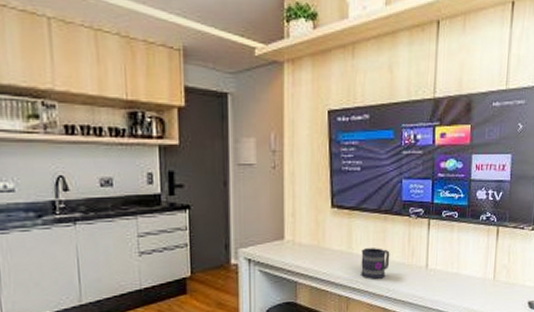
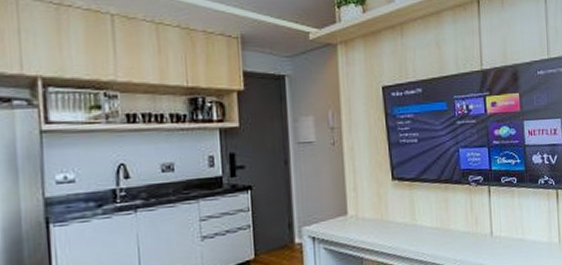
mug: present [361,248,390,280] -> none [425,218,455,251]

